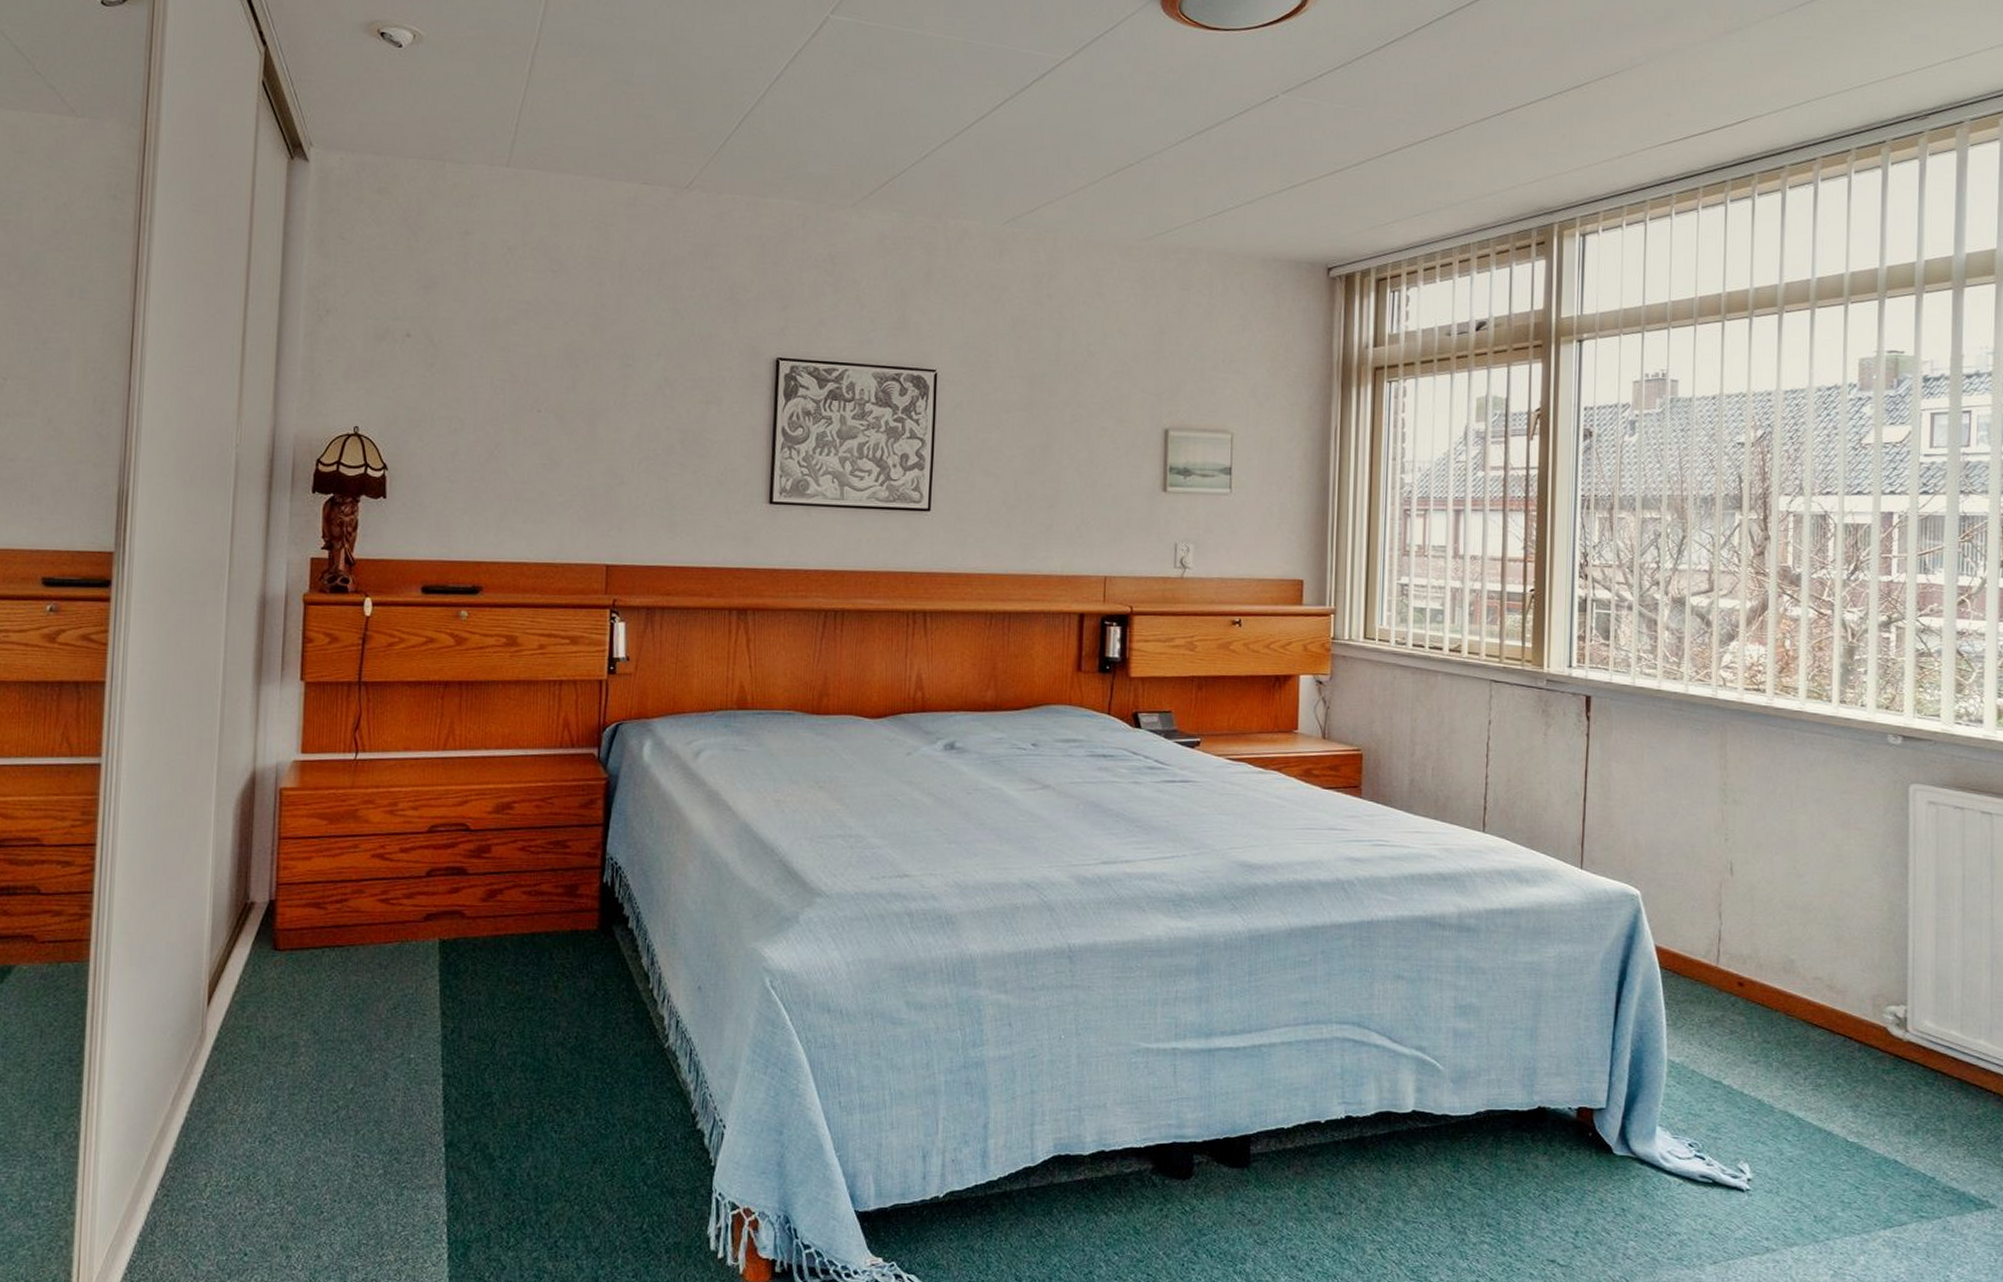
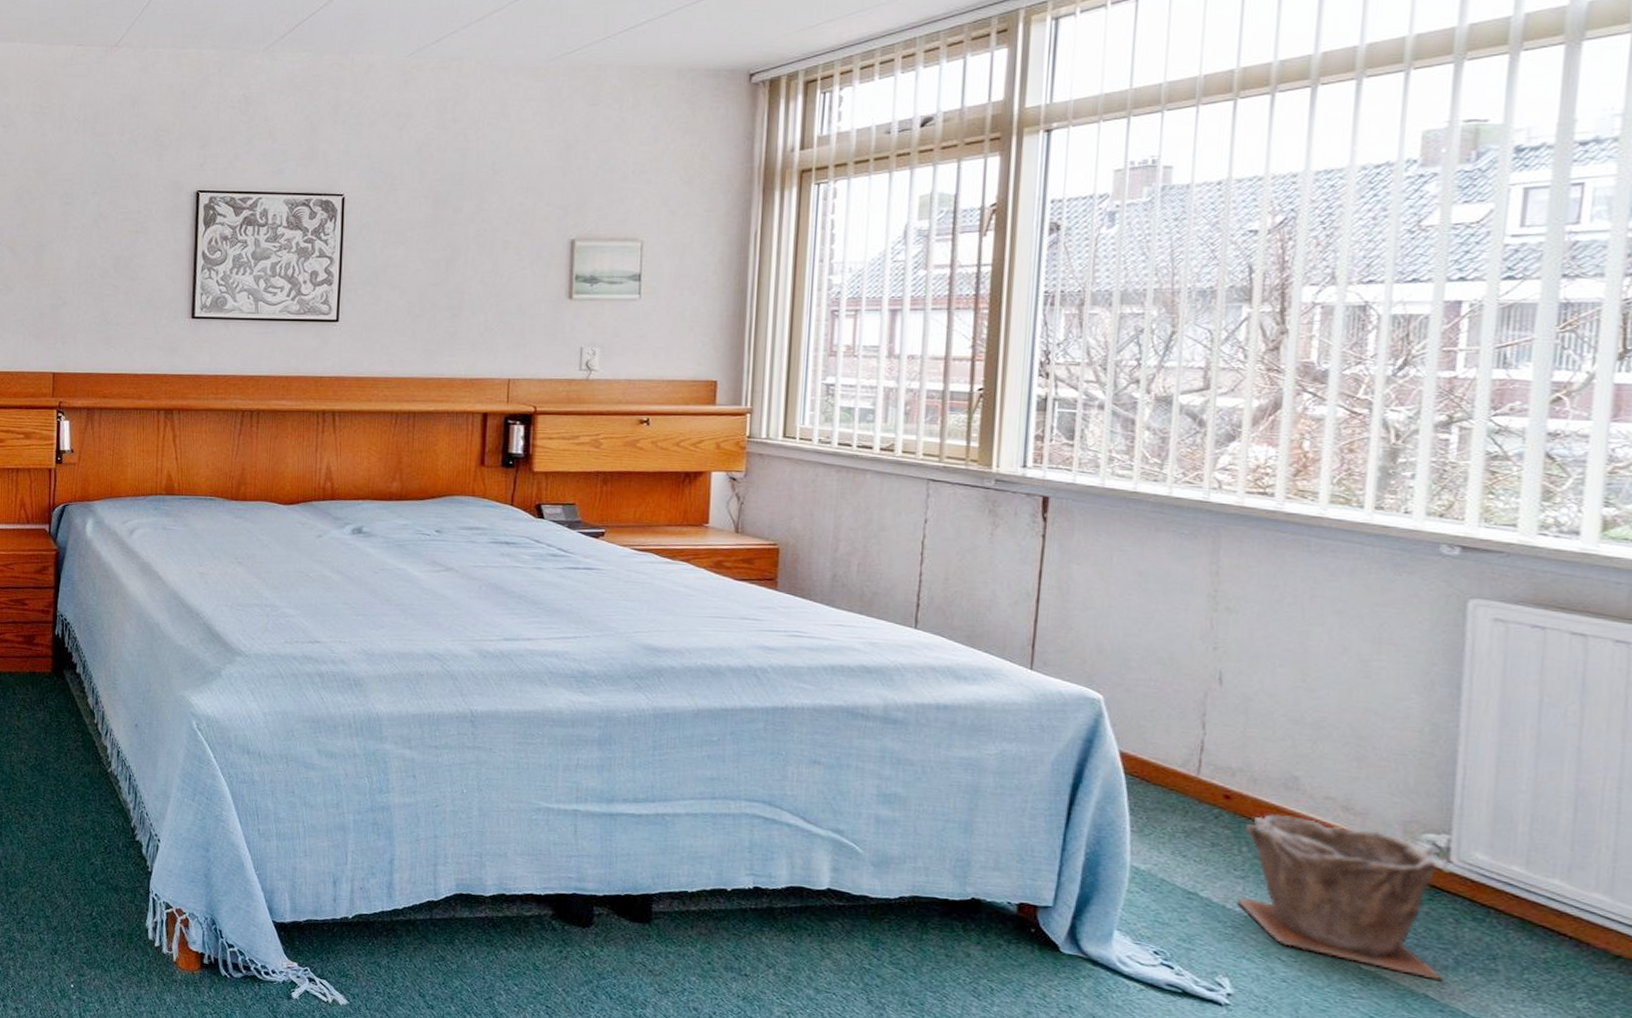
plant pot: none [1752,998,1906,1145] -> present [1237,814,1442,980]

